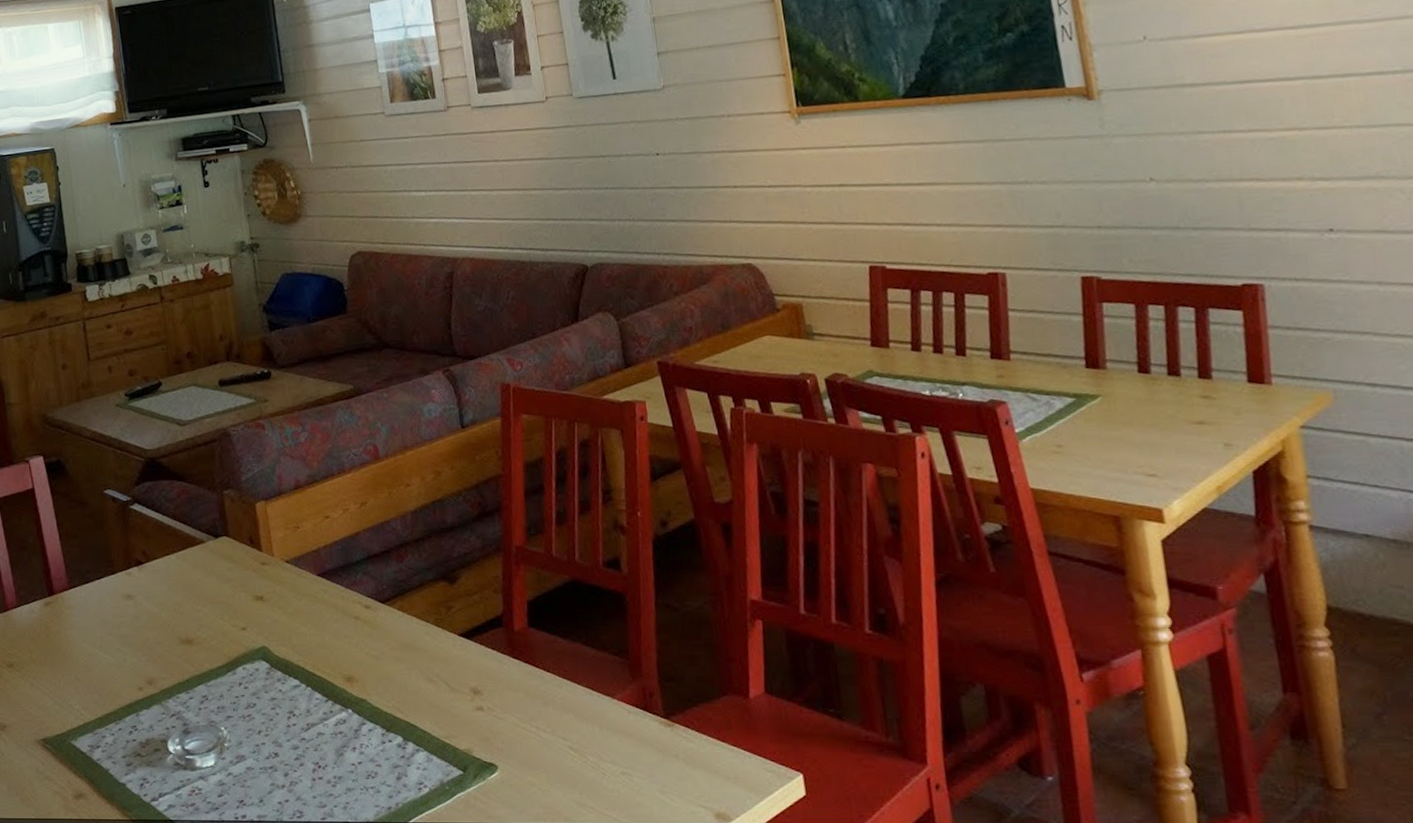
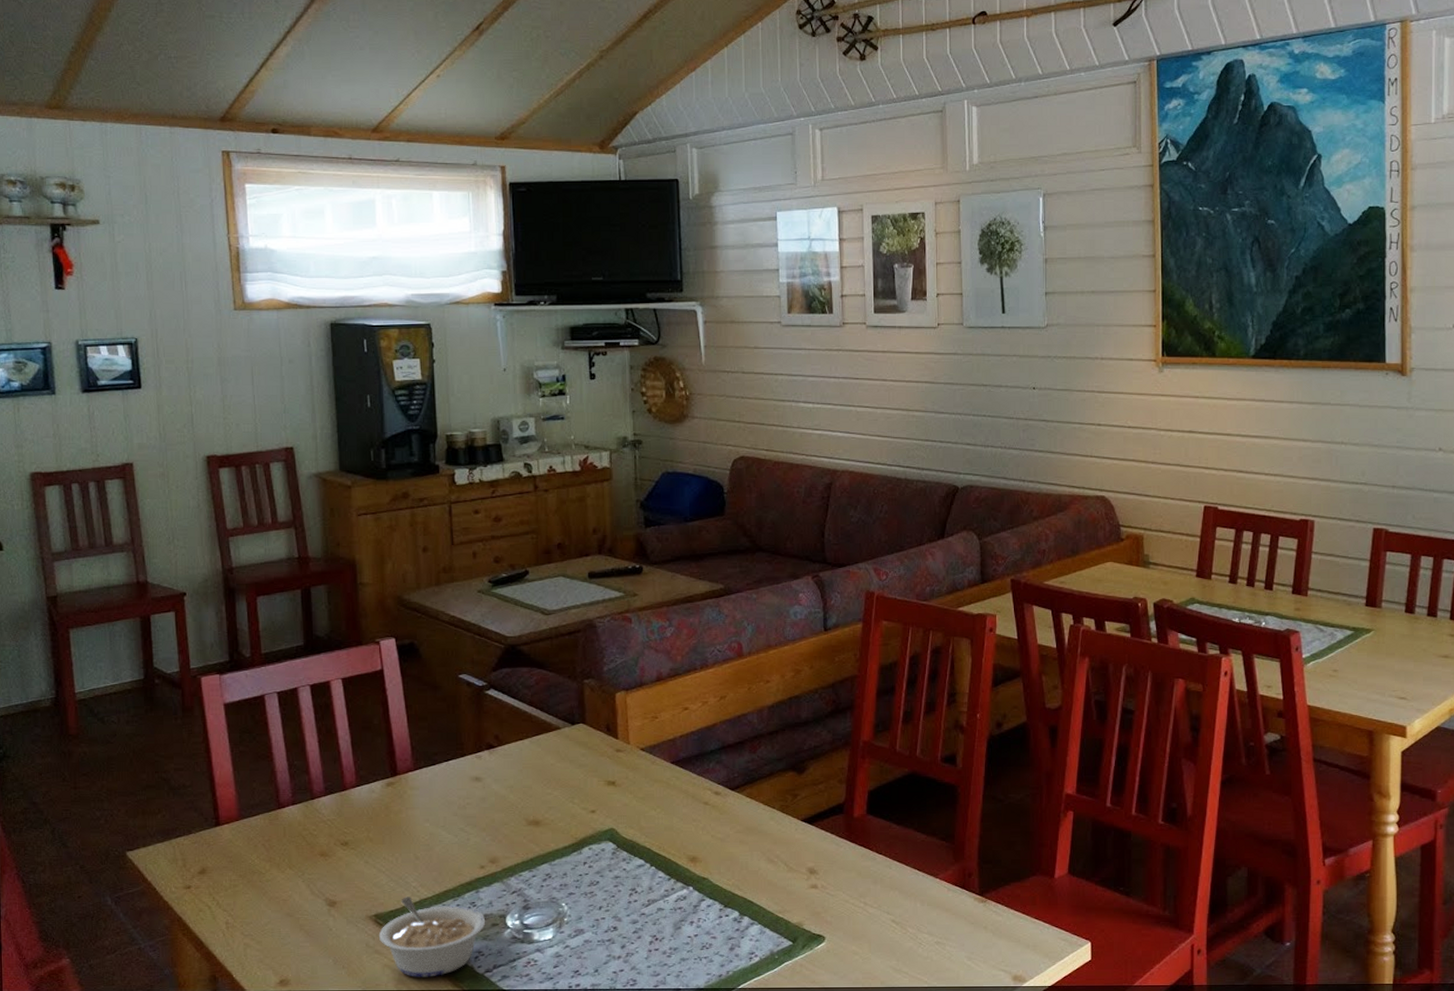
legume: none [47,720,148,806] -> present [378,897,486,977]

